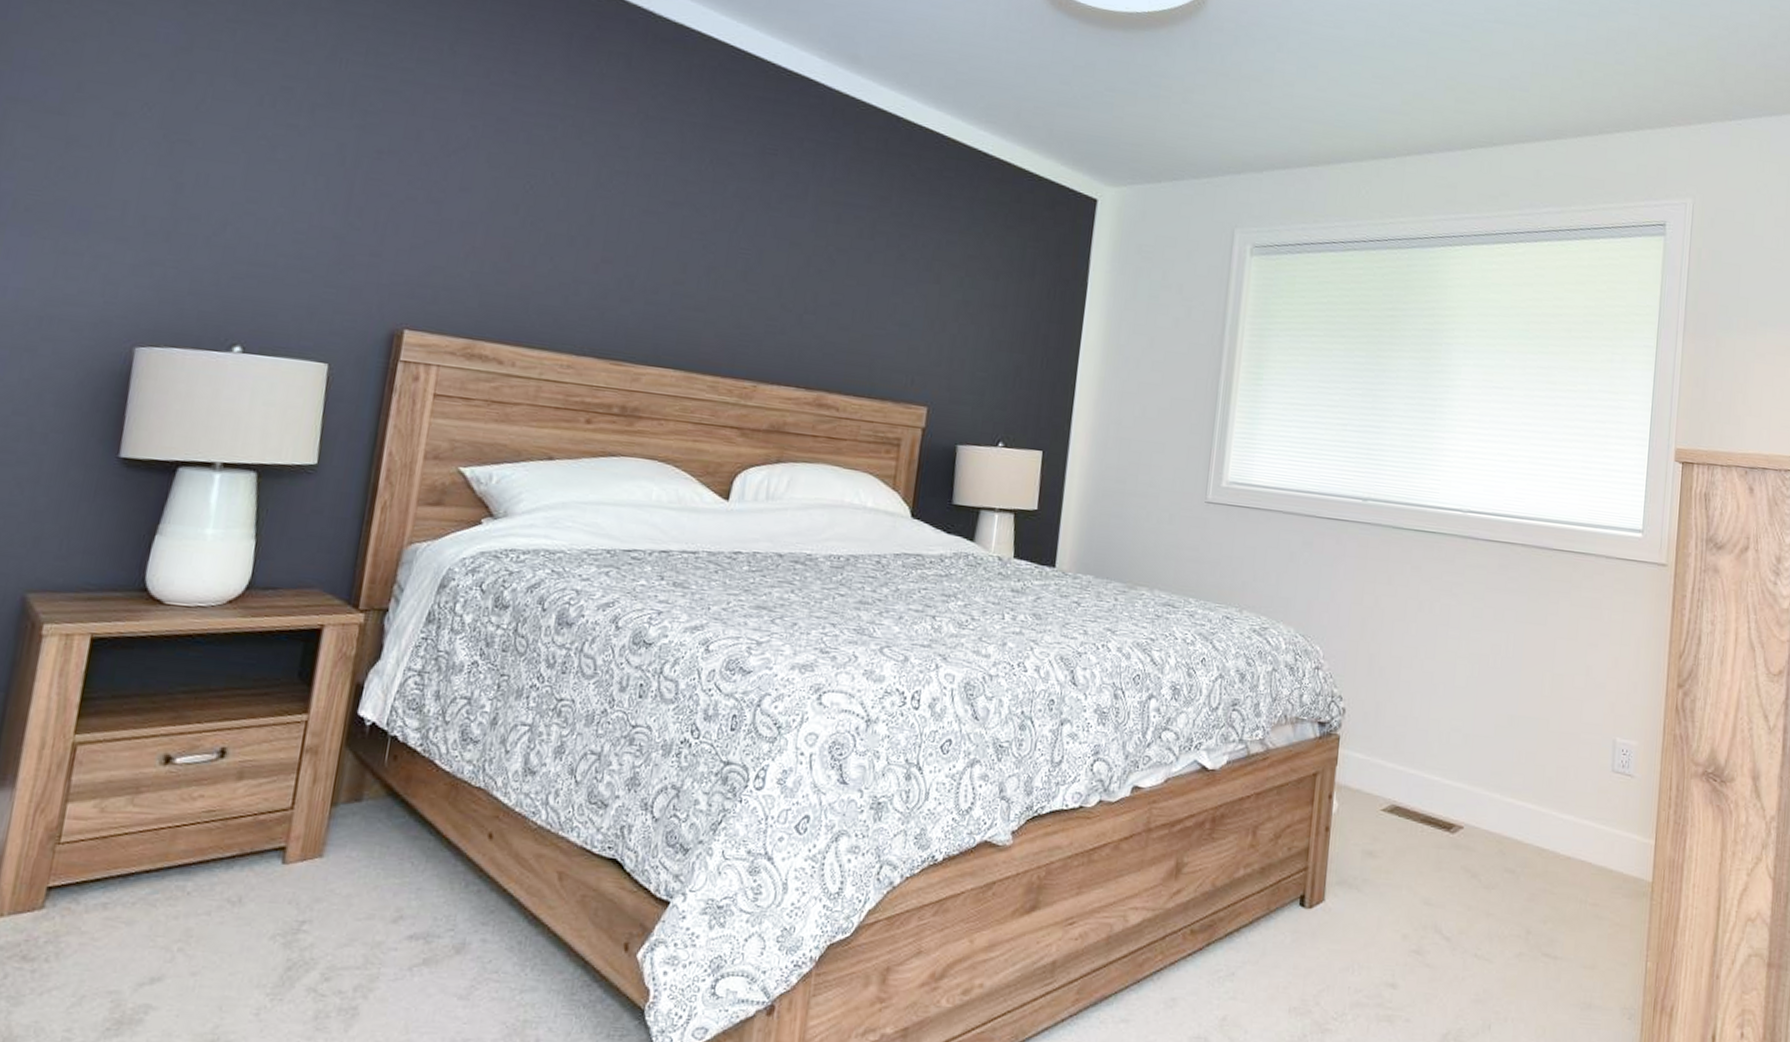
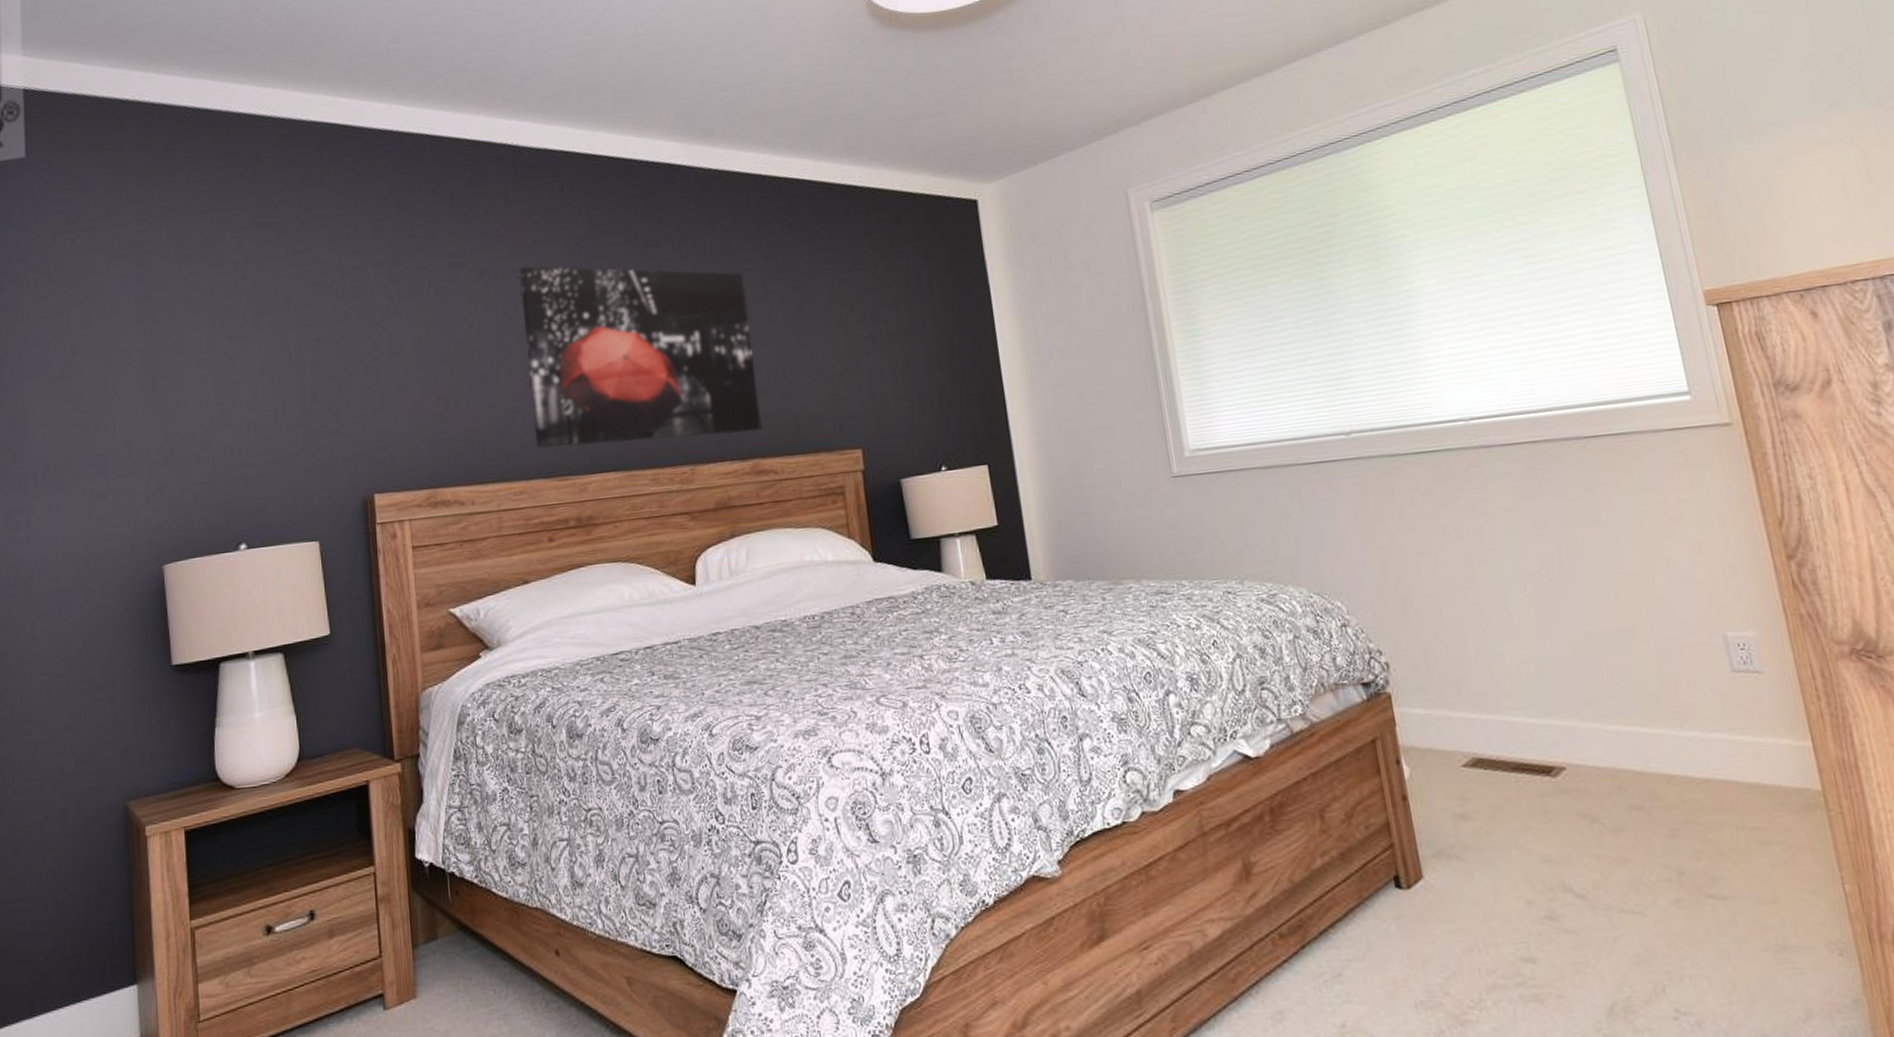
wall art: none [596,137,855,365] -> present [519,266,762,449]

